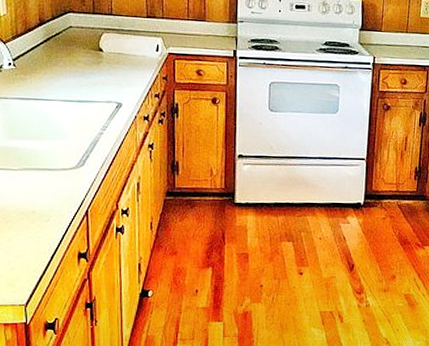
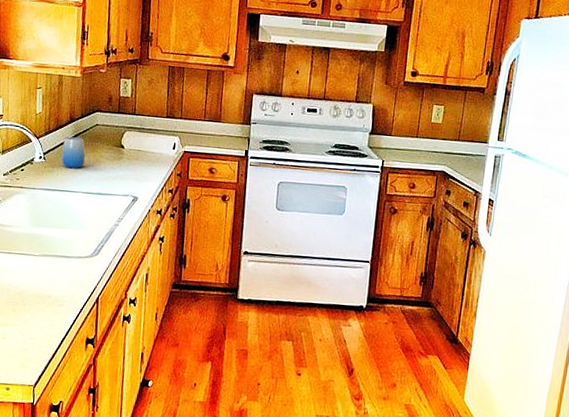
cup: none [34,40,60,75] -> present [61,136,86,169]

